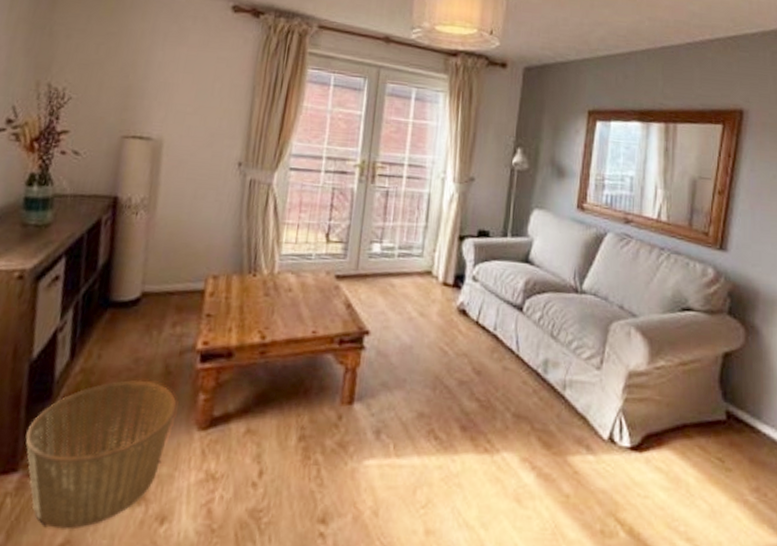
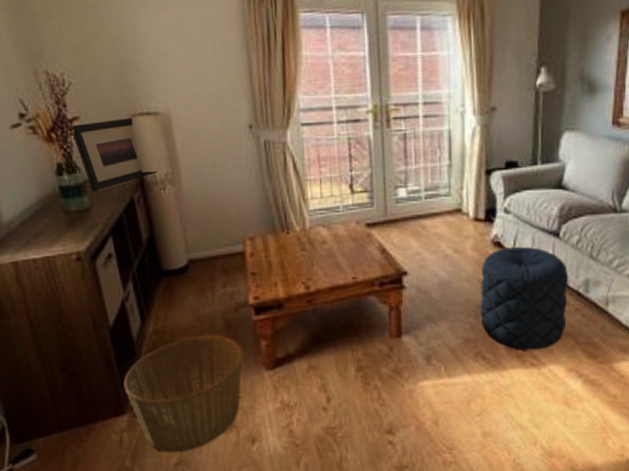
picture frame: none [55,137,134,208] -> present [71,117,157,192]
pouf: none [438,316,529,433] -> present [480,246,569,350]

